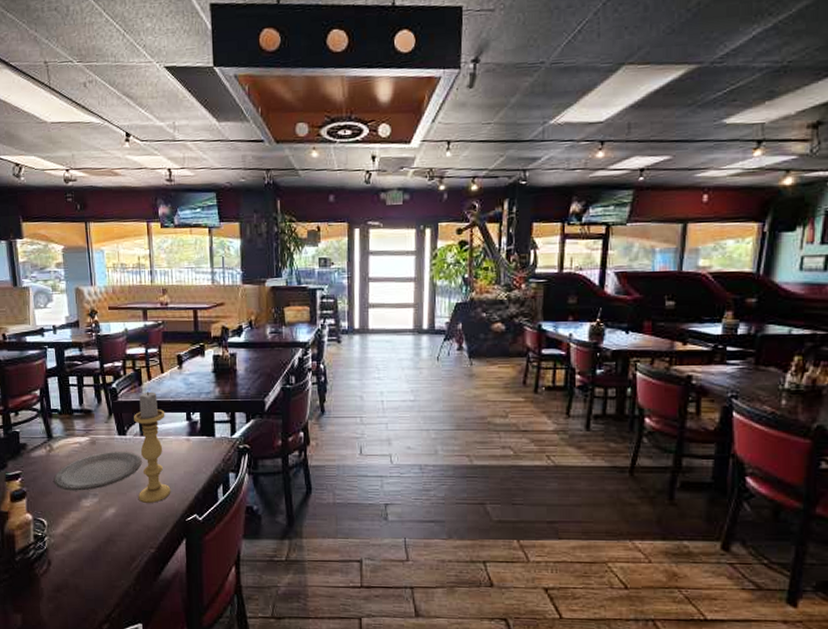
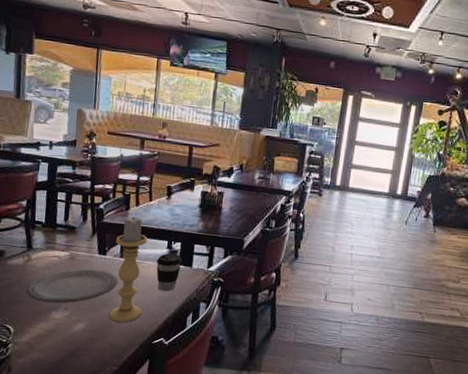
coffee cup: none [177,425,204,466] -> present [156,253,183,292]

